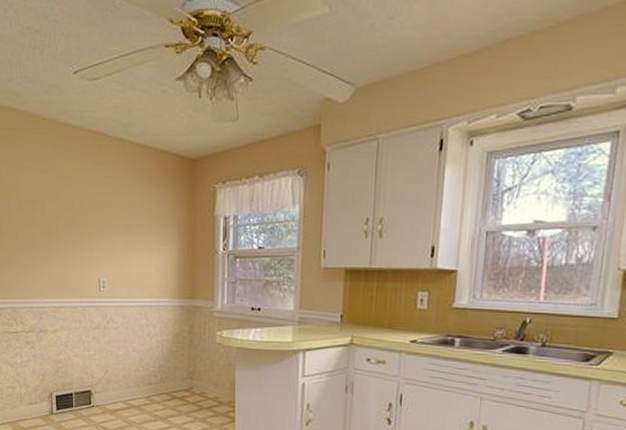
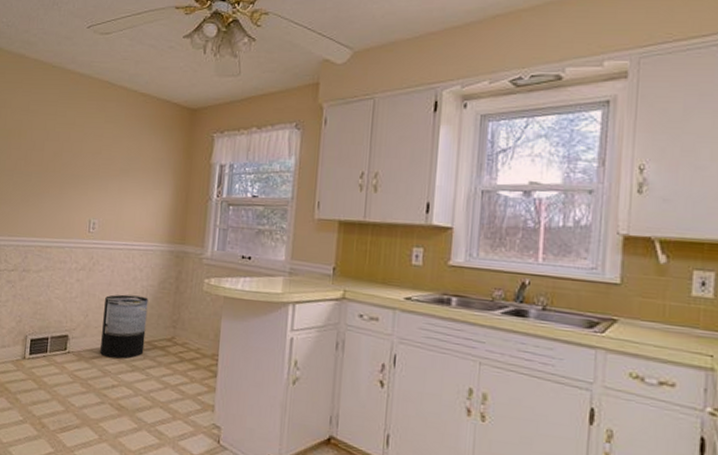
trash can: none [123,350,164,410] -> present [100,294,149,359]

